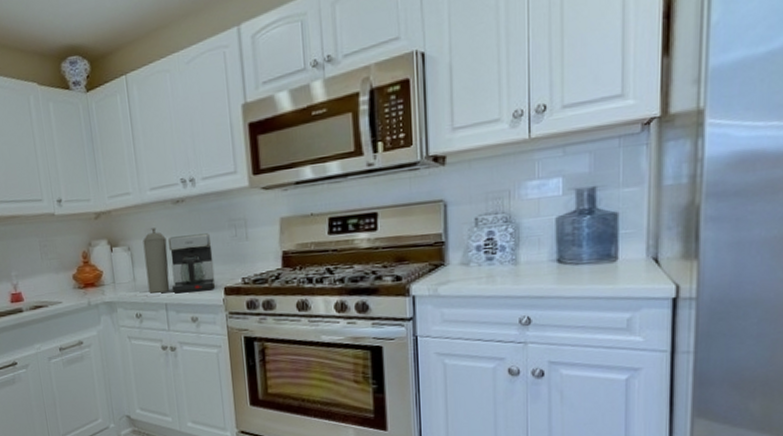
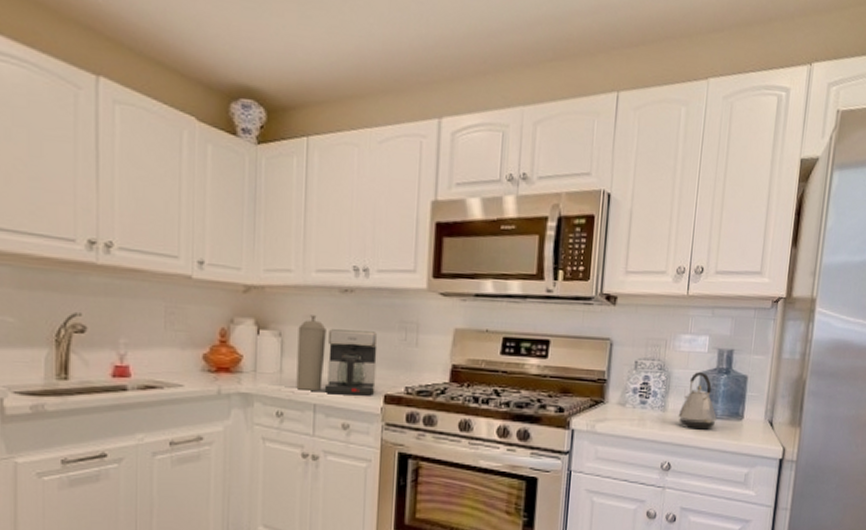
kettle: none [533,217,582,279] -> present [678,372,717,430]

